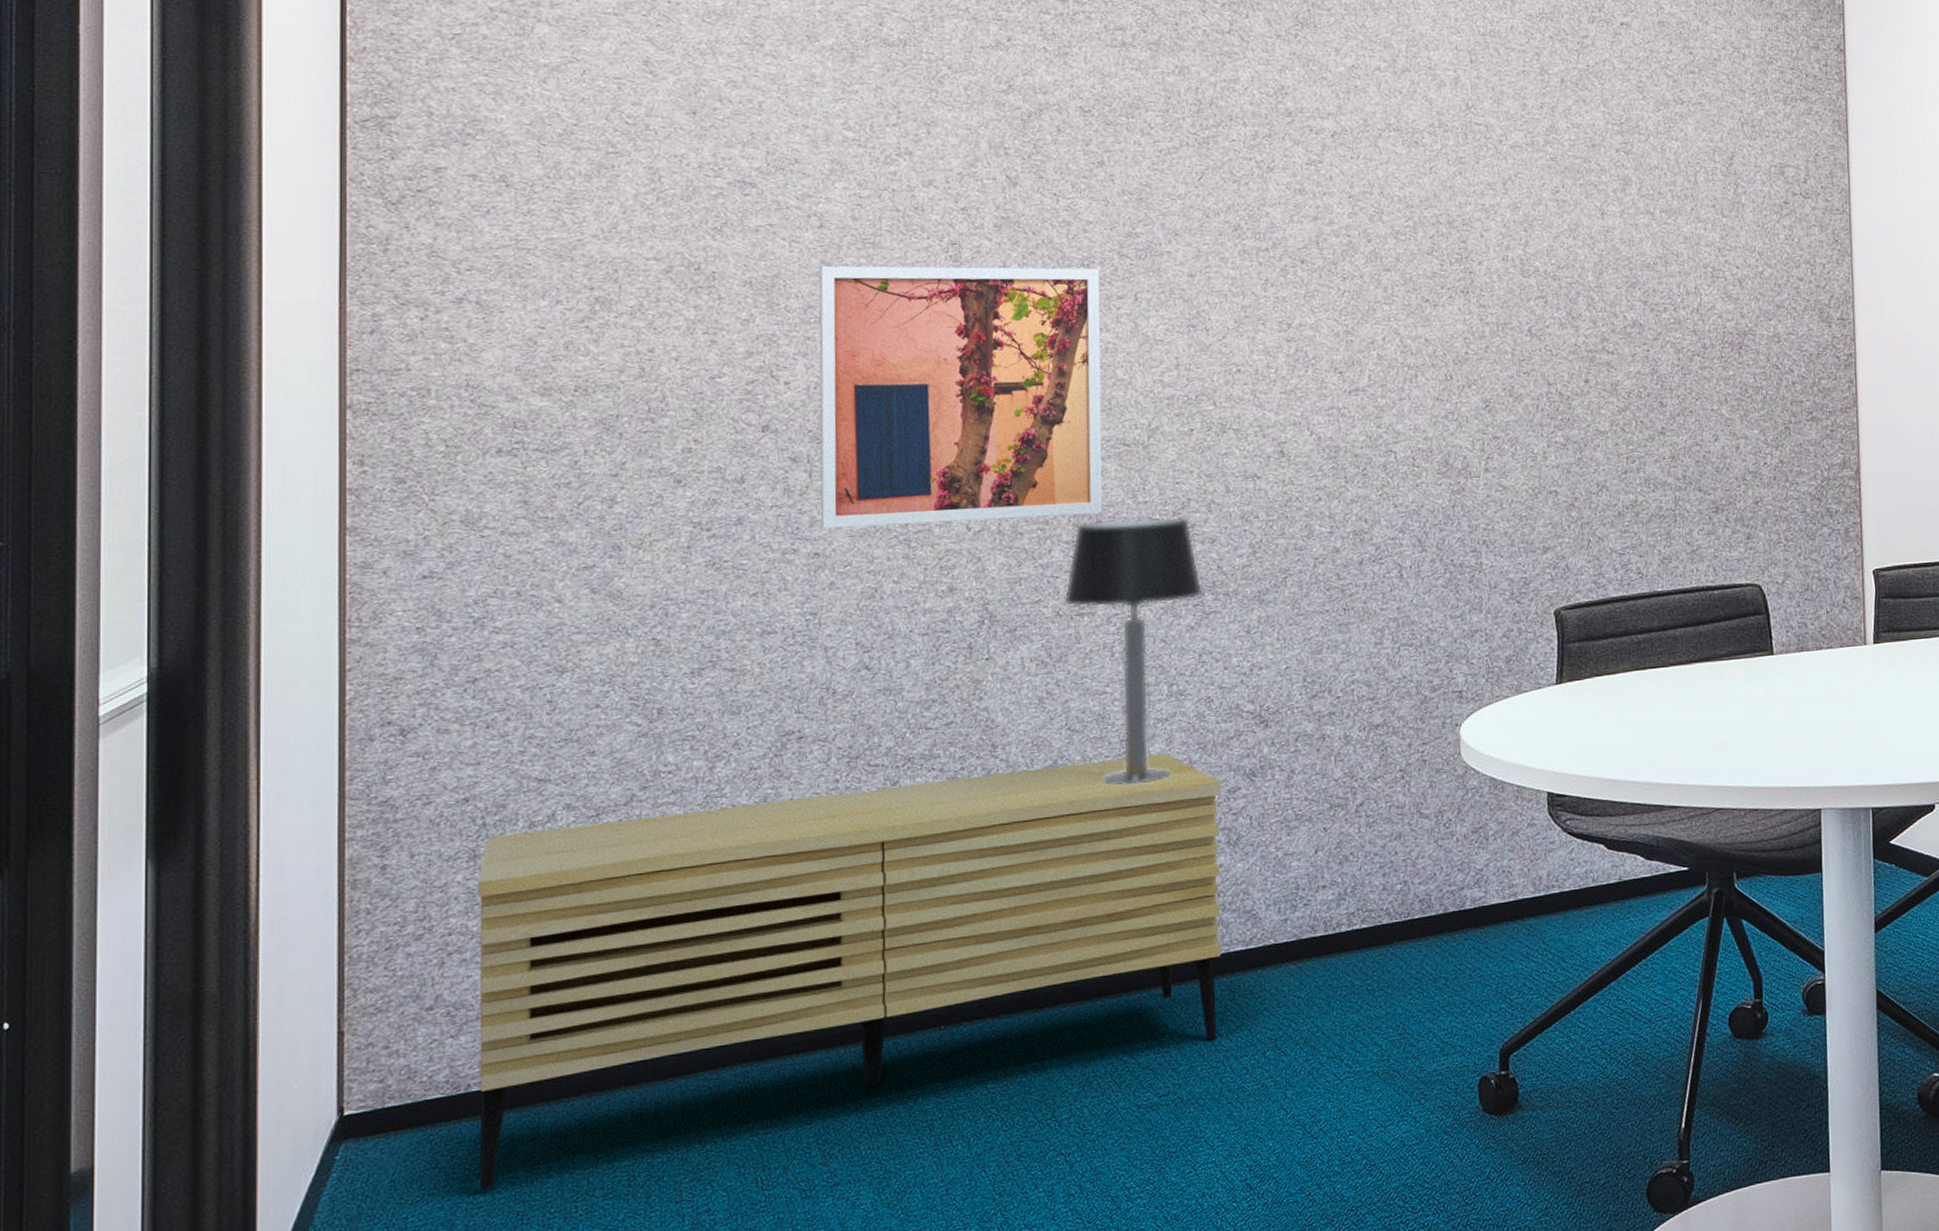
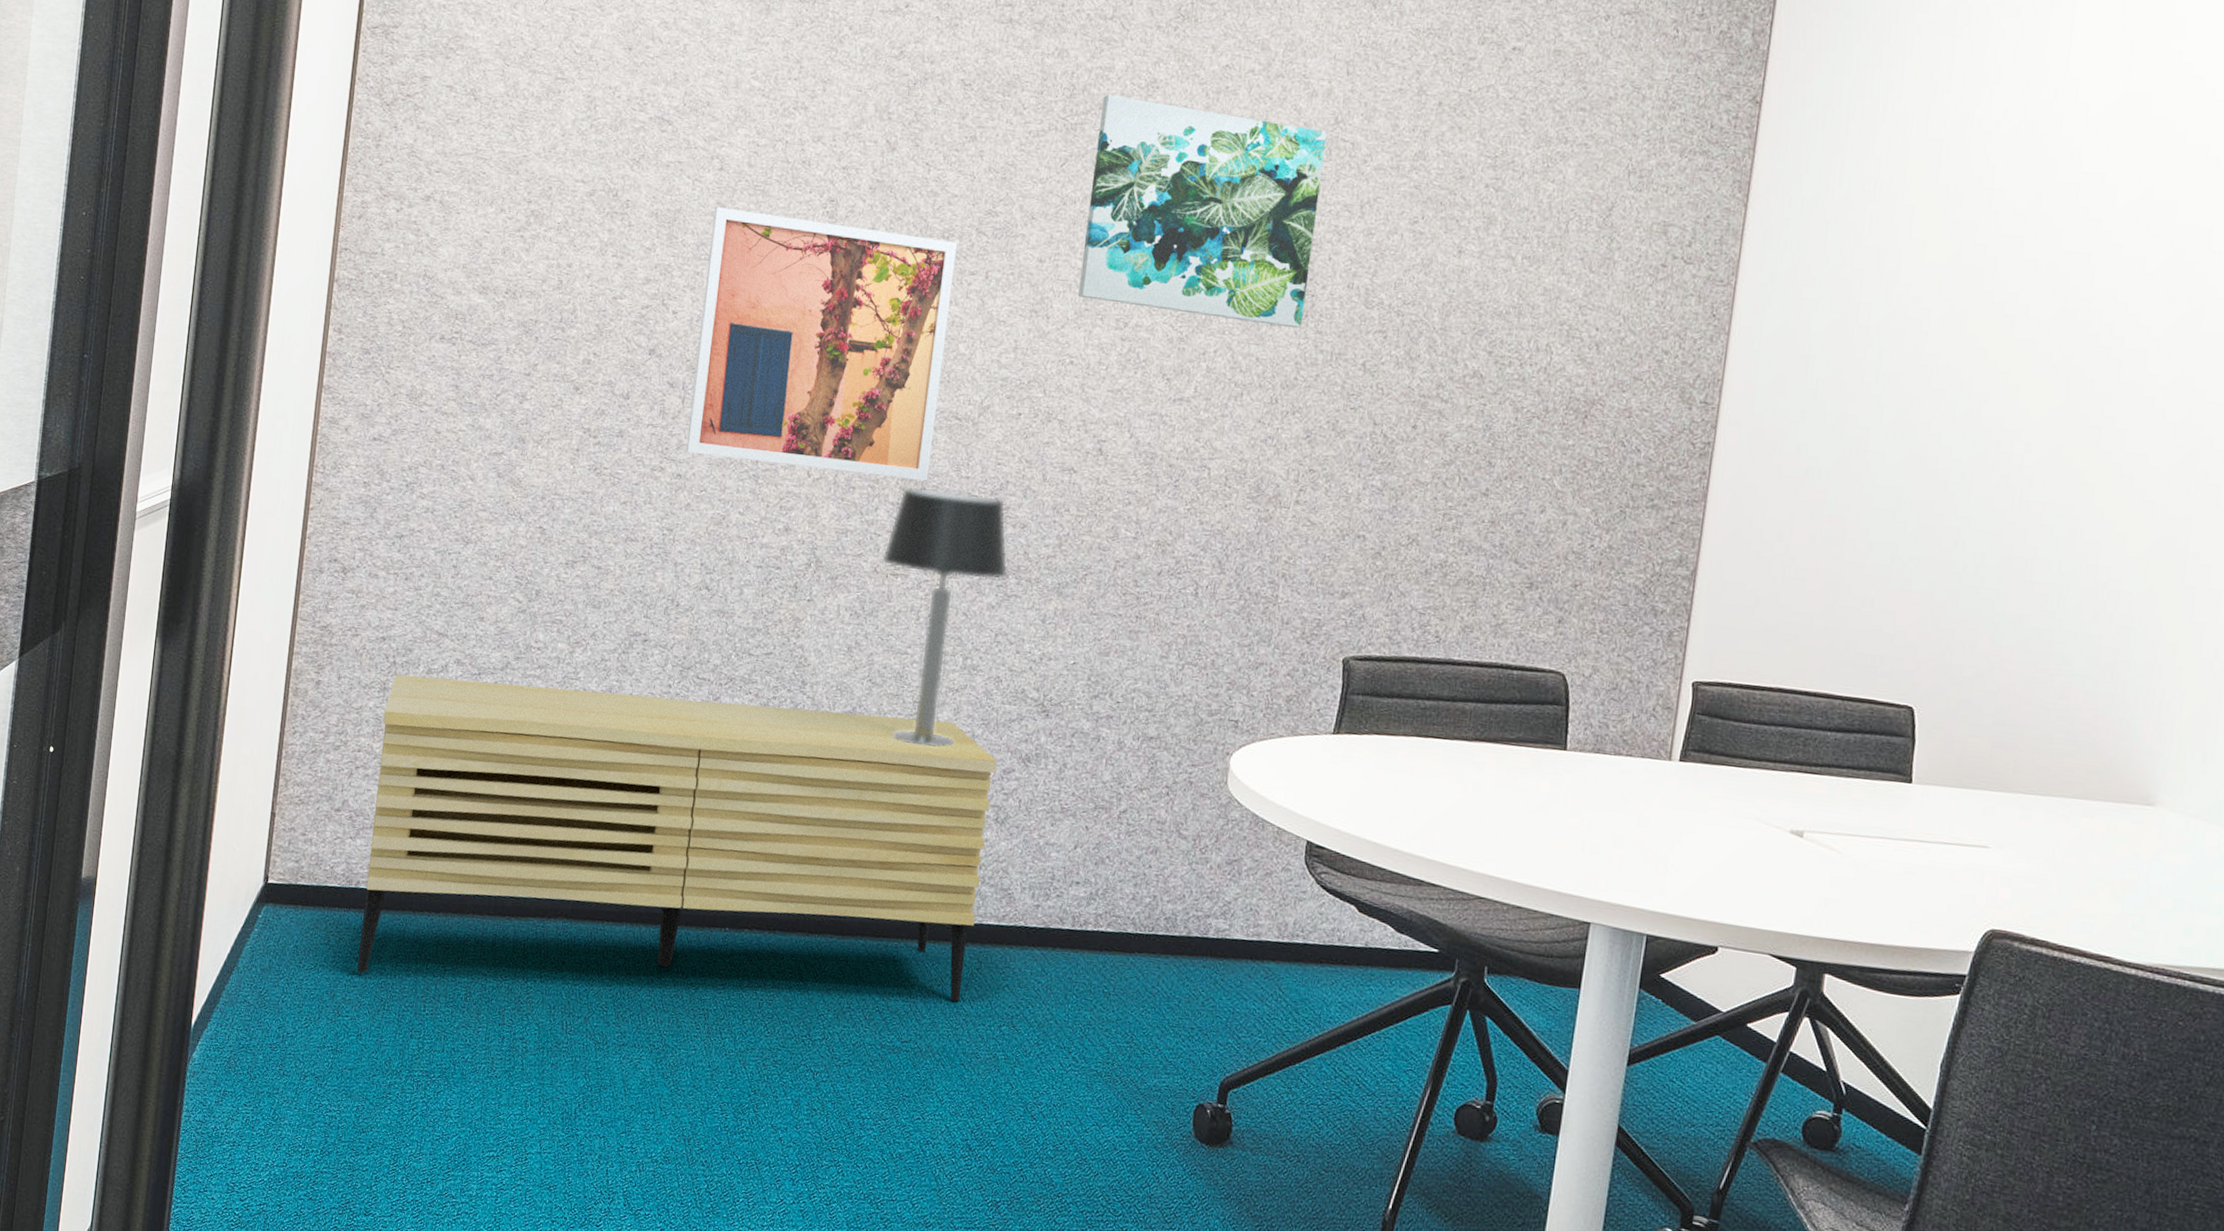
wall art: none [1232,105,1465,306] -> present [1078,94,1327,329]

